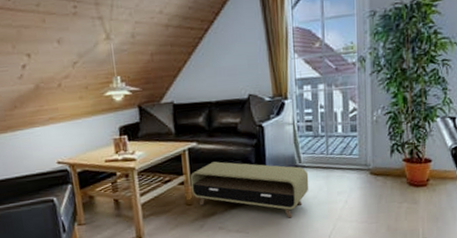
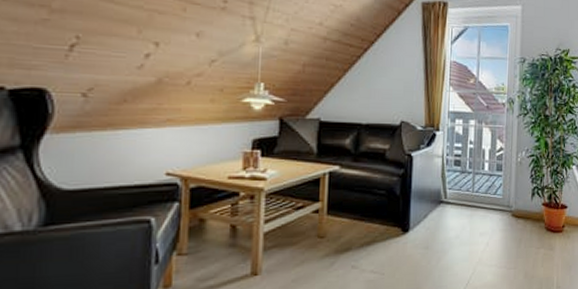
ottoman: present [190,161,309,218] -> none [326,189,453,259]

